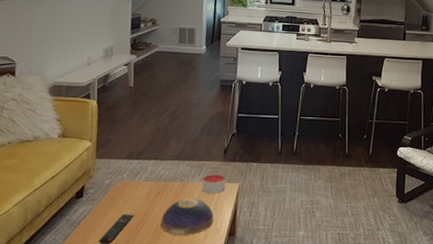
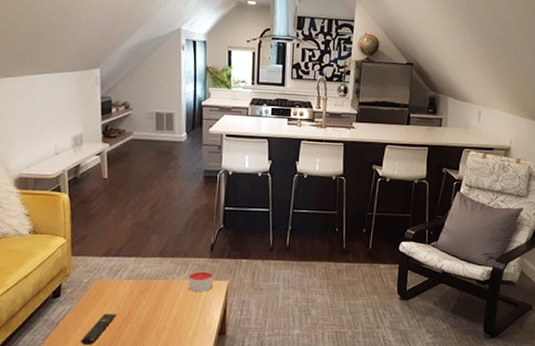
decorative bowl: present [160,198,214,236] -> none [145,296,203,336]

